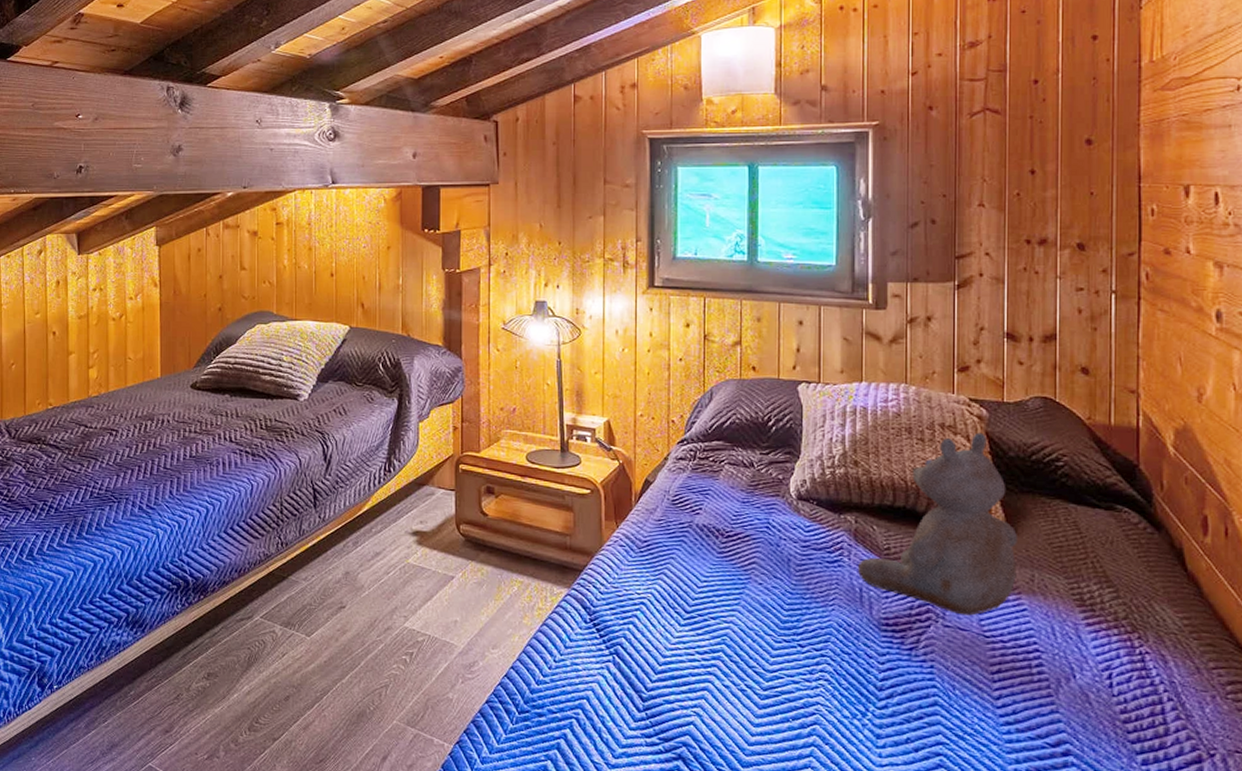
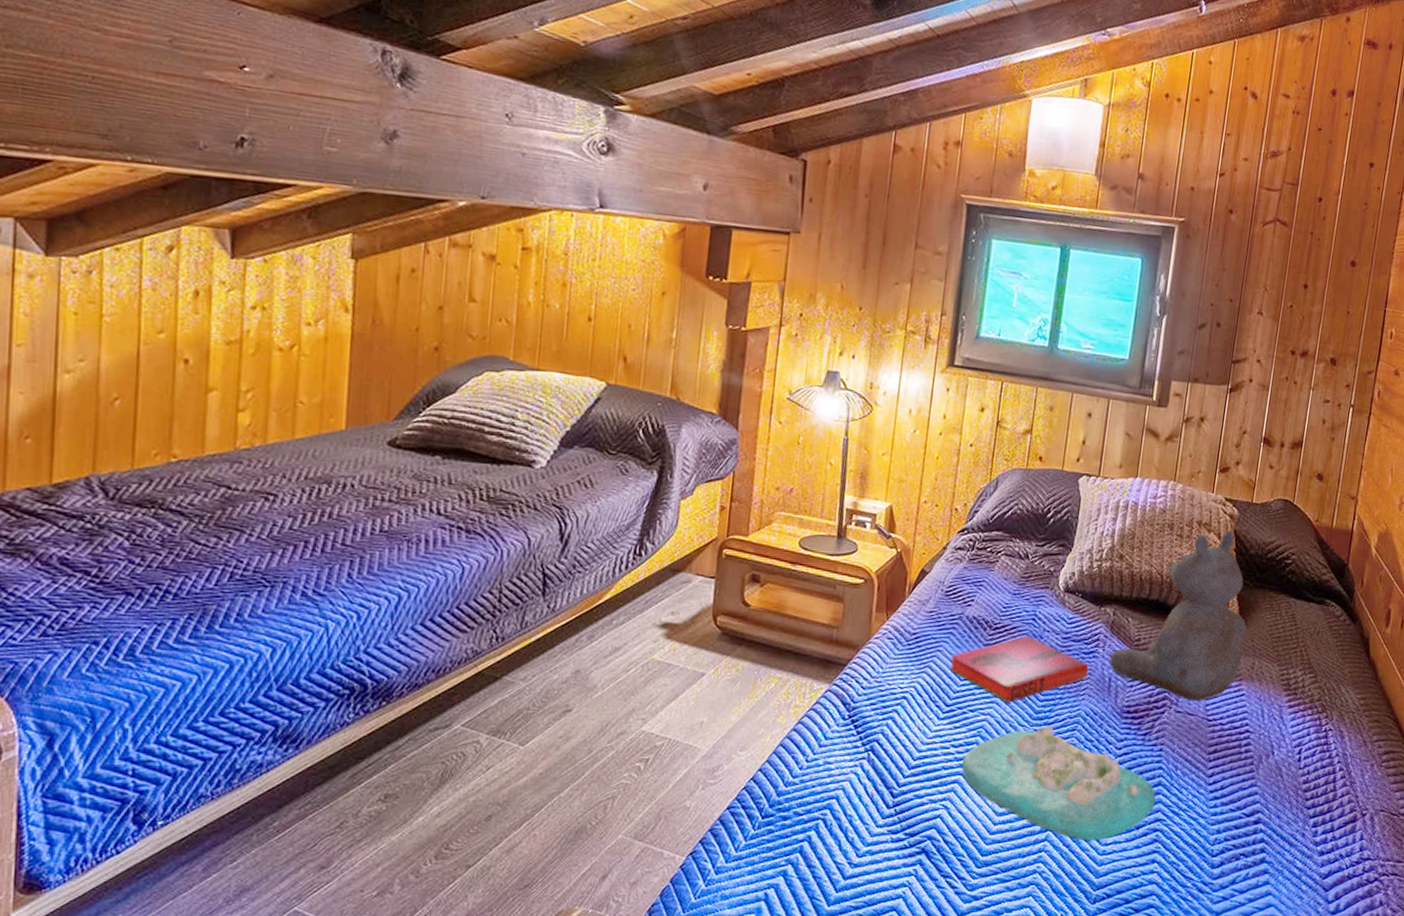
hardback book: none [683,544,836,612] -> present [948,636,1089,703]
decorative tray: none [709,606,934,760] -> present [961,697,1156,840]

